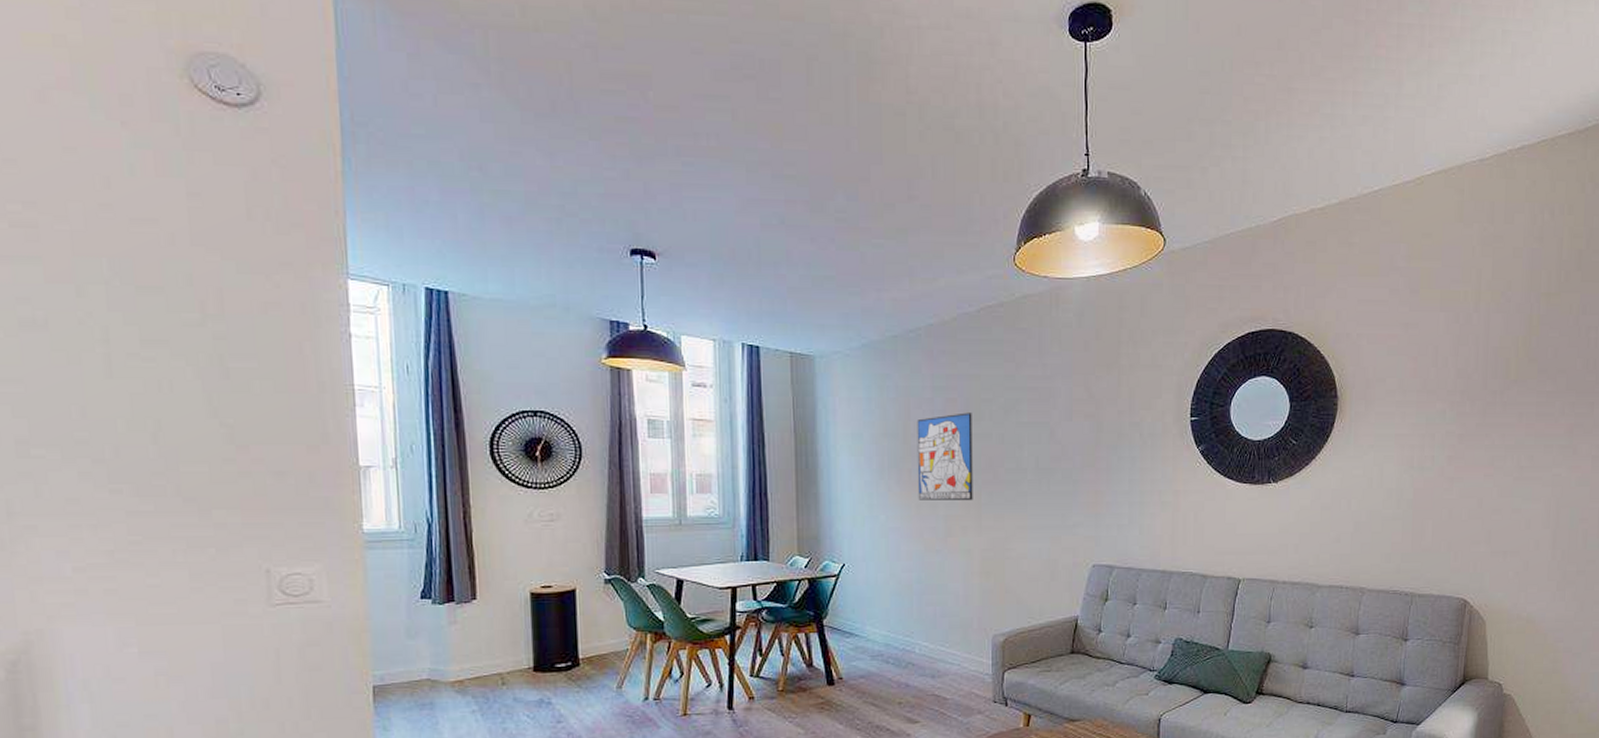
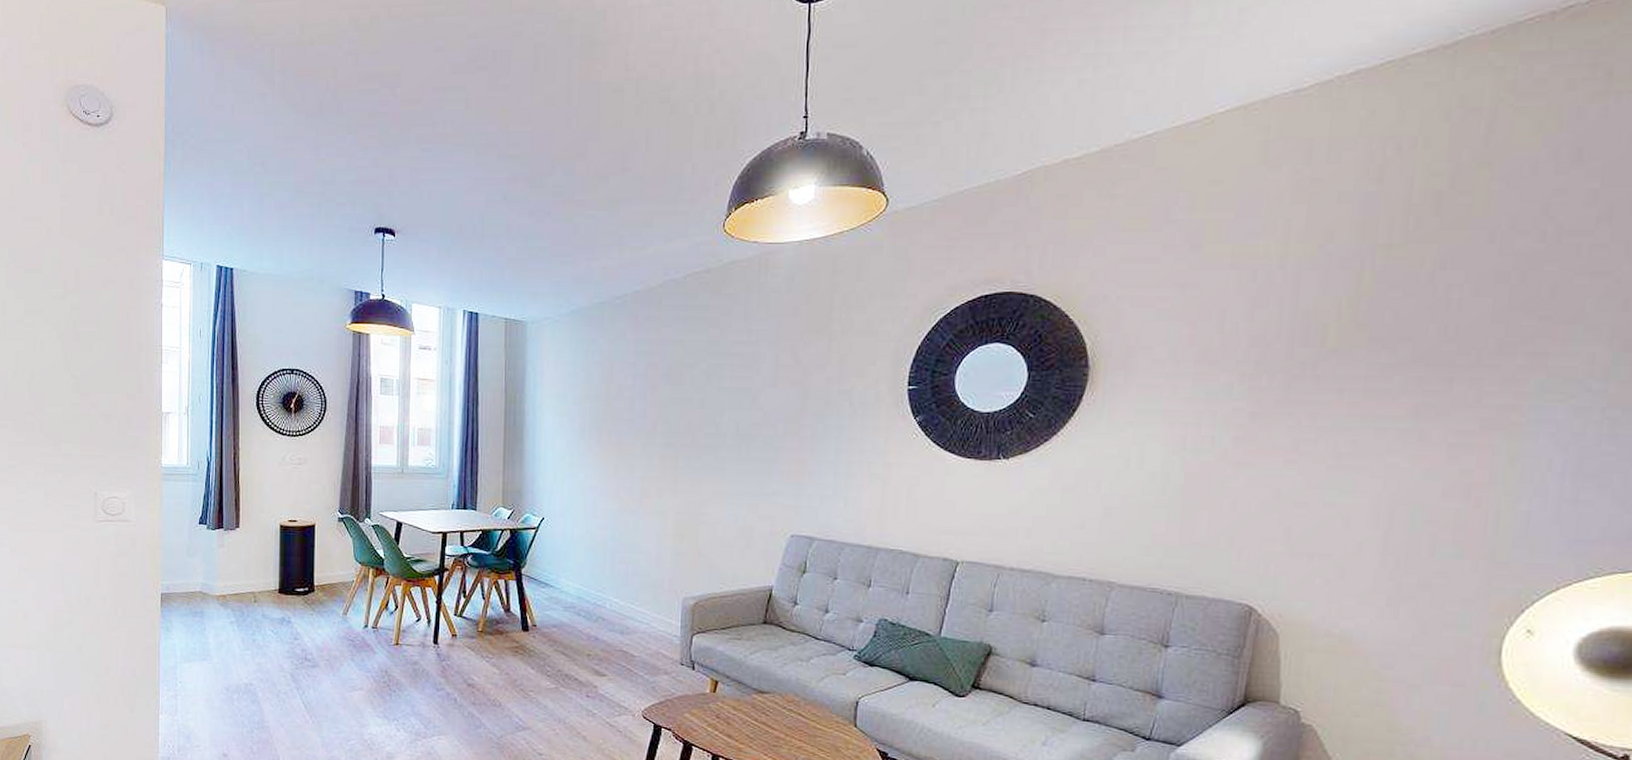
wall art: present [917,412,973,501] -> none [616,377,674,464]

